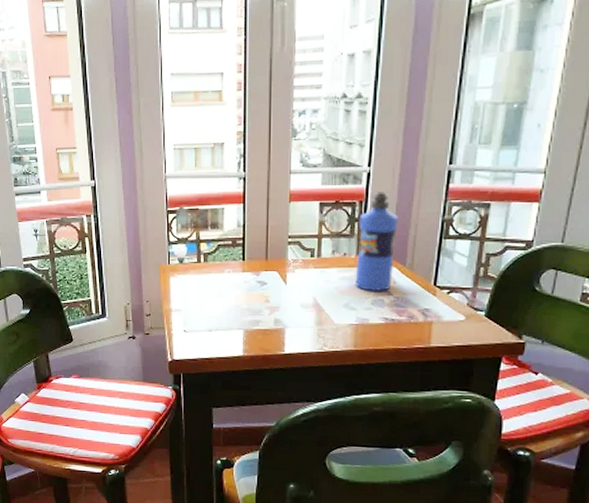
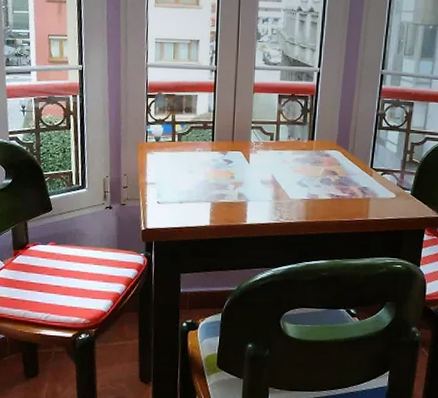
water bottle: present [355,192,398,292] -> none [307,88,342,172]

